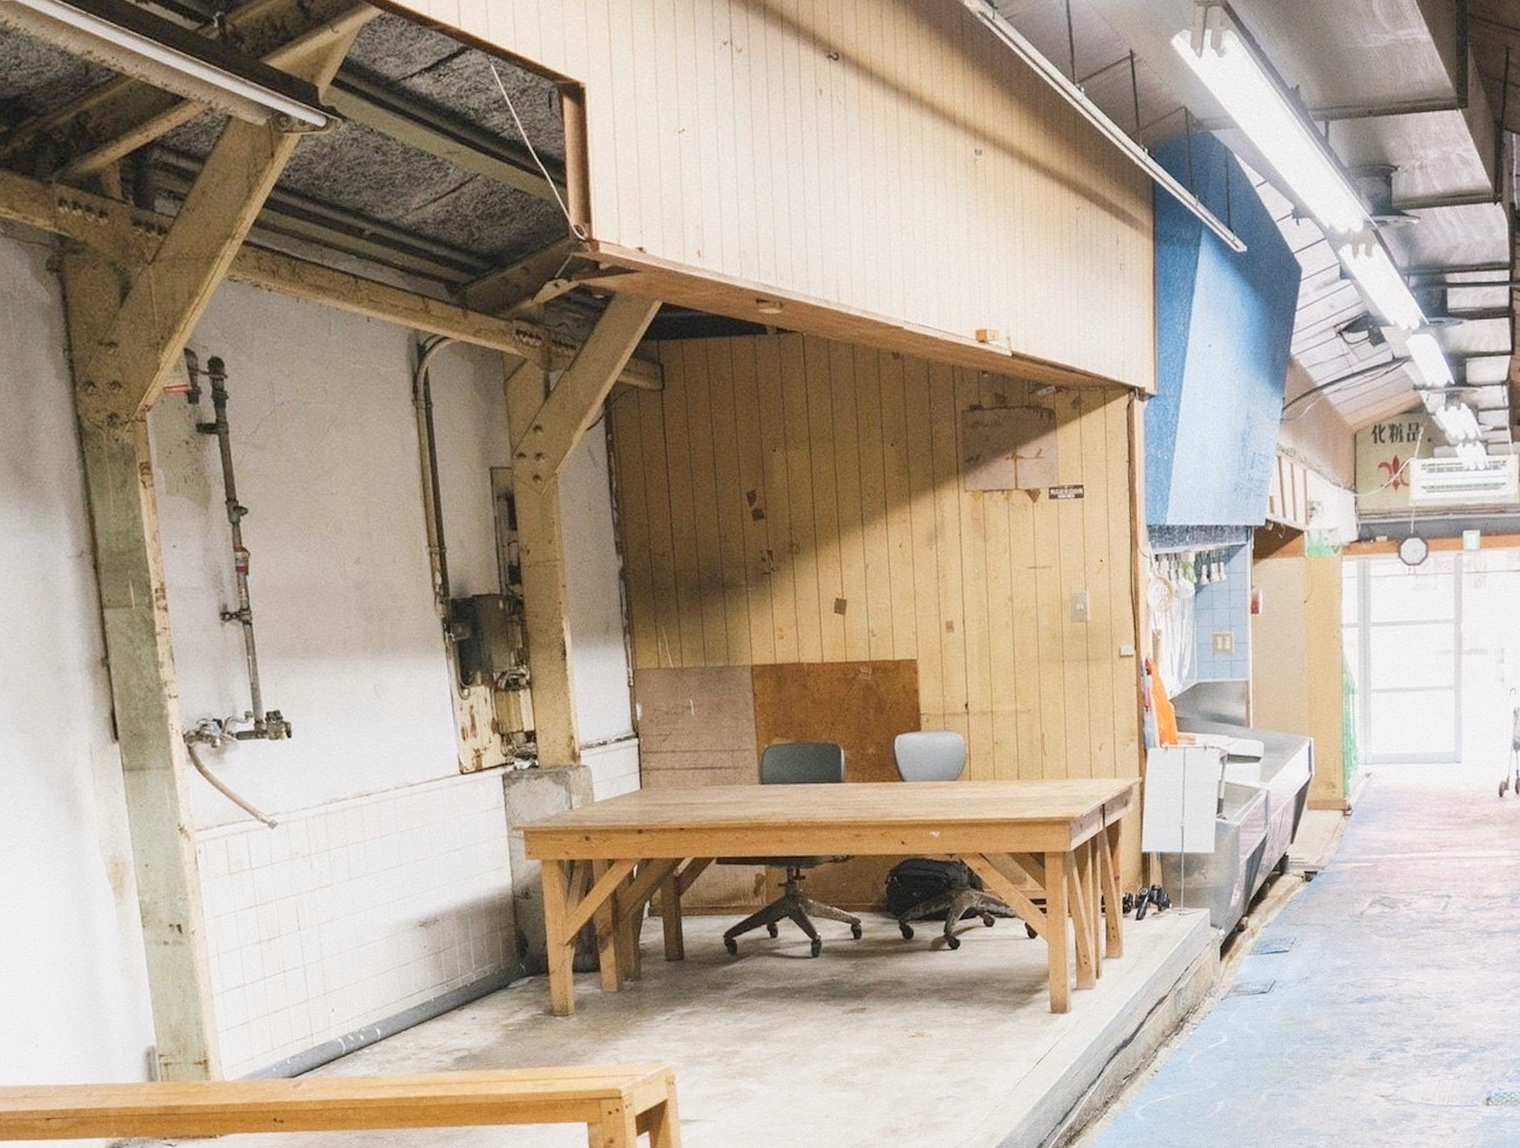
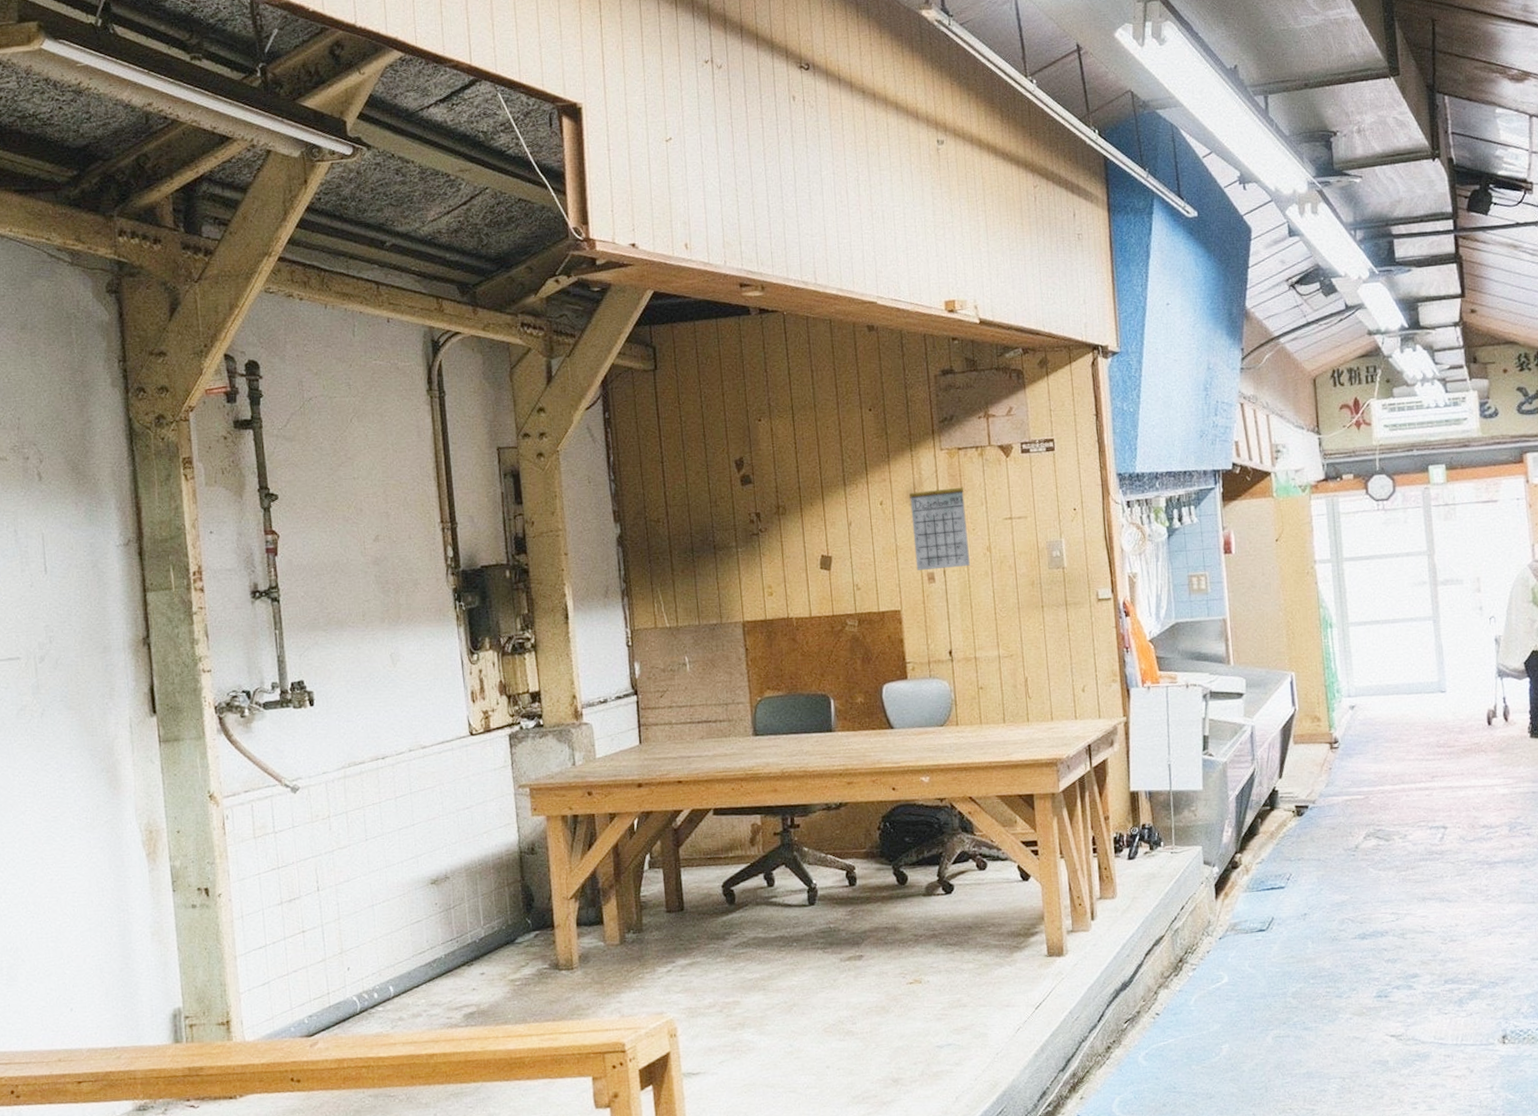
calendar: none [930,515,990,618] -> present [909,472,970,570]

